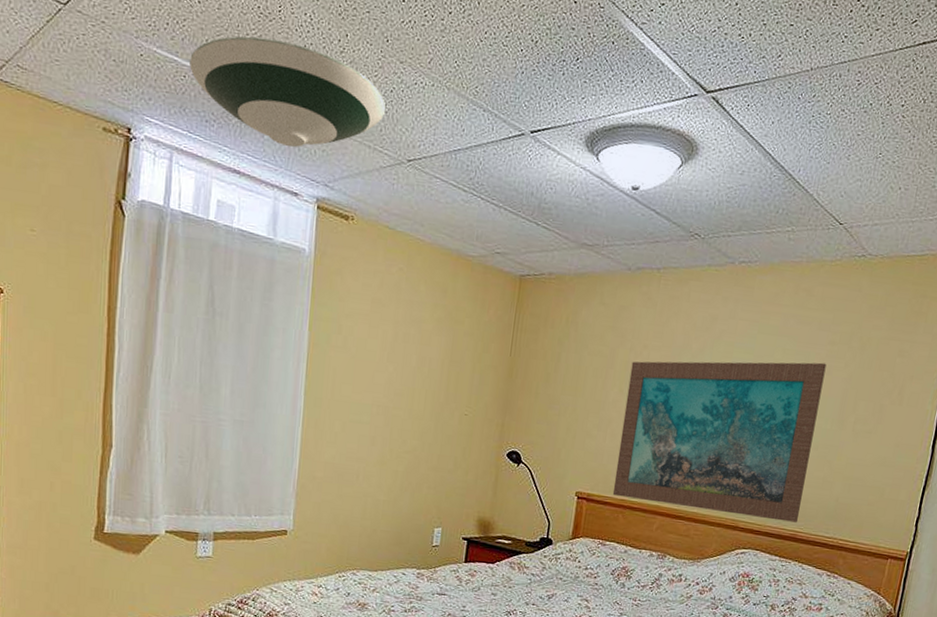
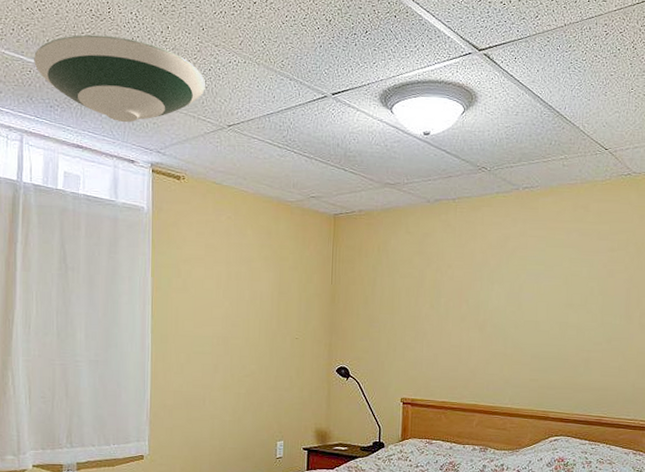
wall art: present [612,361,827,523] -> none [434,267,609,409]

